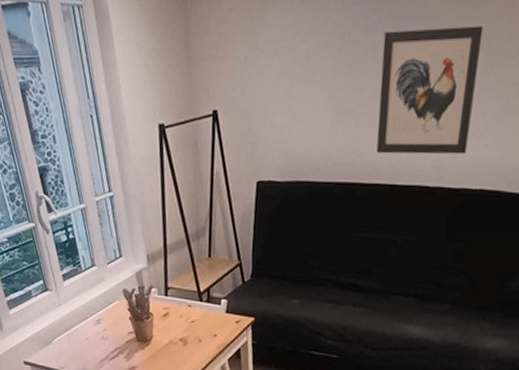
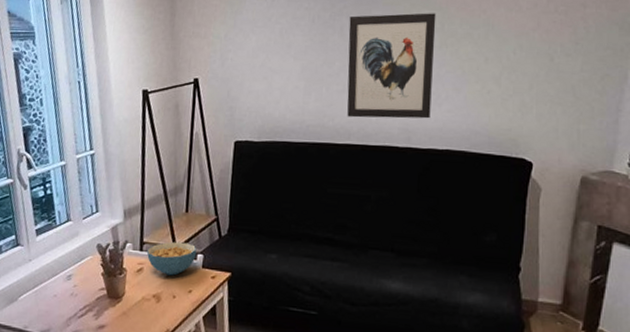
cereal bowl: none [171,287,221,320] -> present [146,241,197,276]

